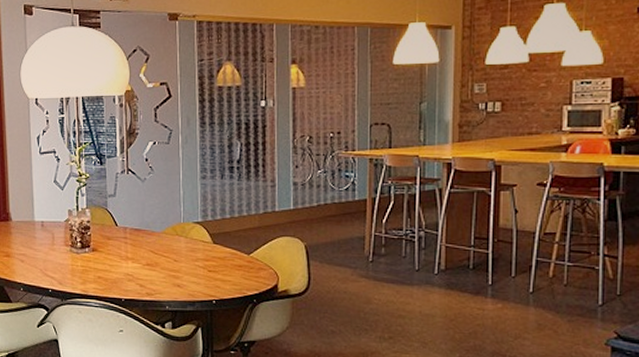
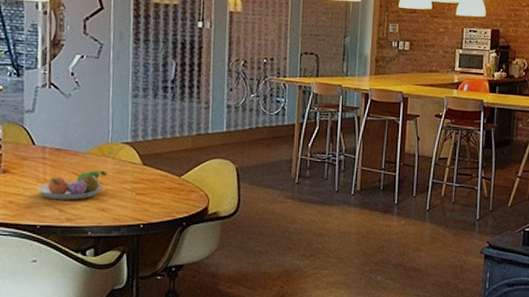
fruit bowl: none [121,248,180,276] -> present [37,170,106,200]

